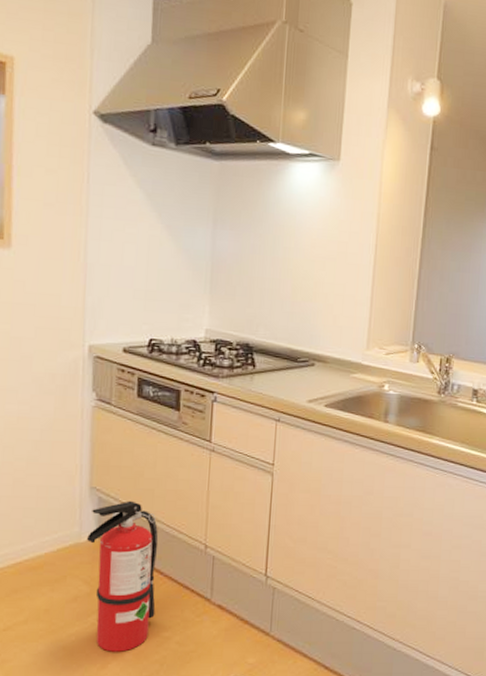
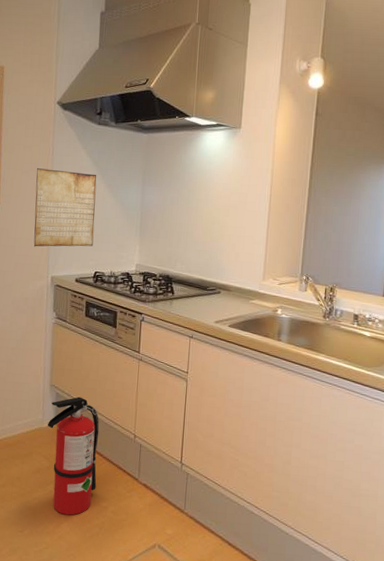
periodic table: none [62,199,151,306] -> present [33,167,97,247]

